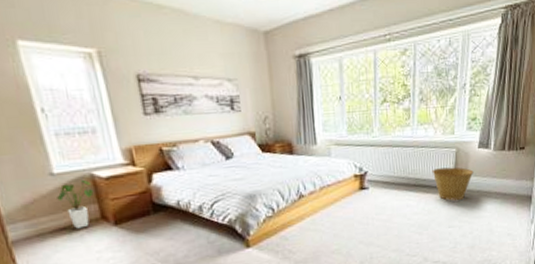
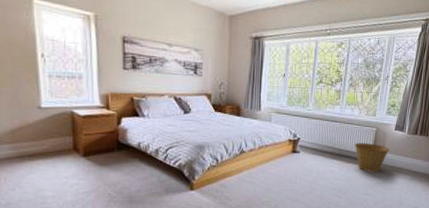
house plant: present [57,179,93,229] -> none [40,115,71,156]

